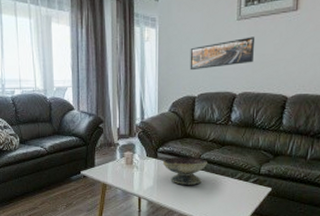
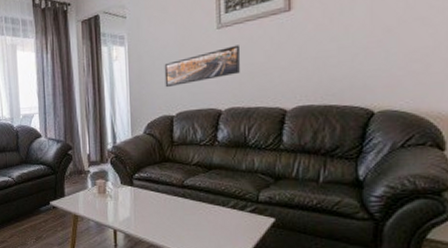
decorative bowl: present [162,158,207,185] -> none [139,184,192,215]

